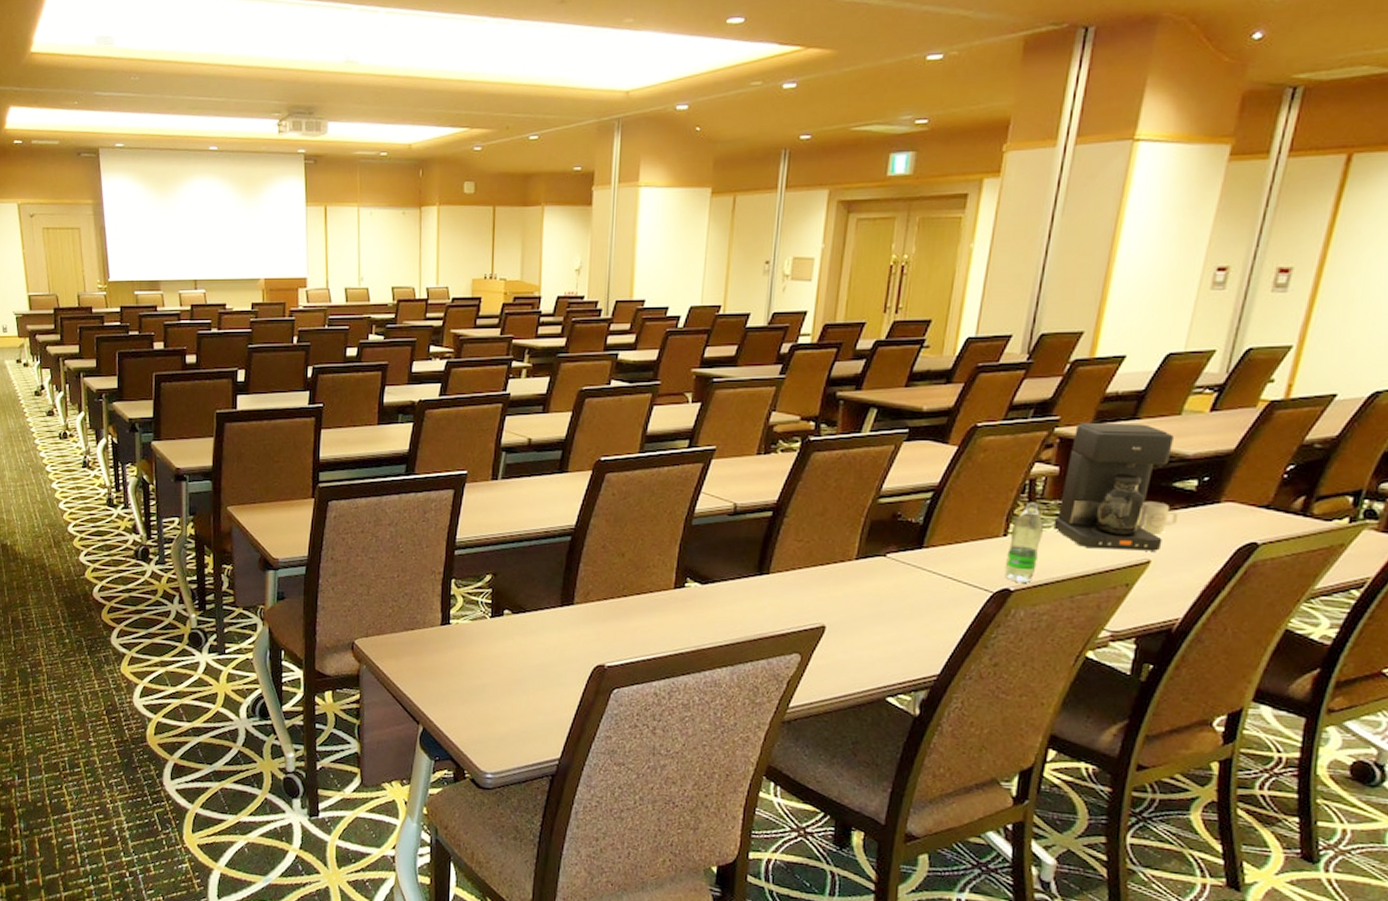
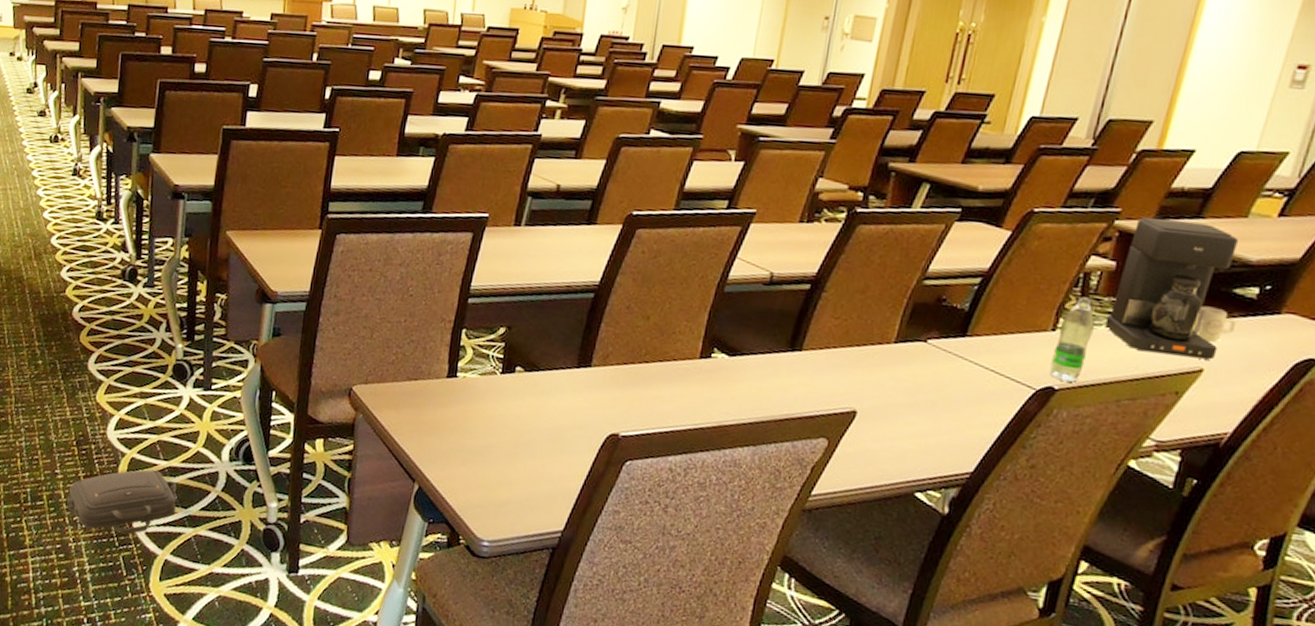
laptop bag: none [102,732,202,793] -> present [67,470,177,535]

